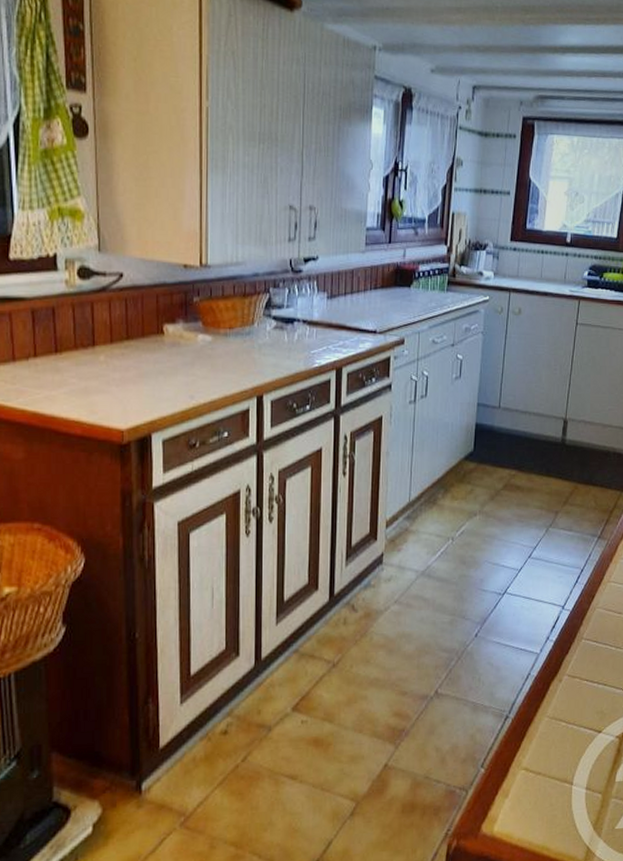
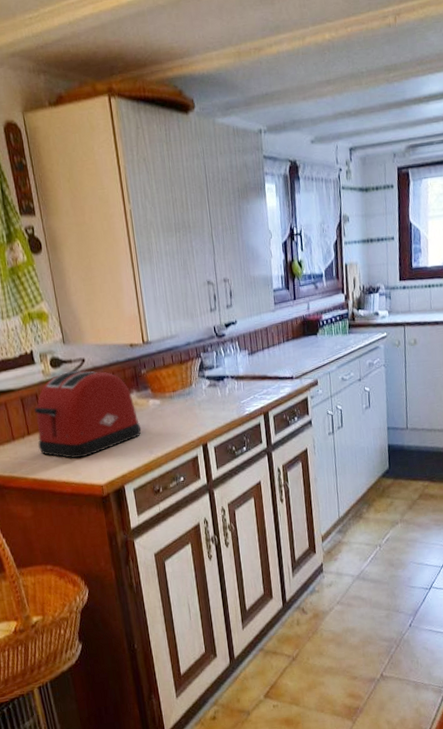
toaster: none [45,285,183,394] -> present [35,370,142,459]

